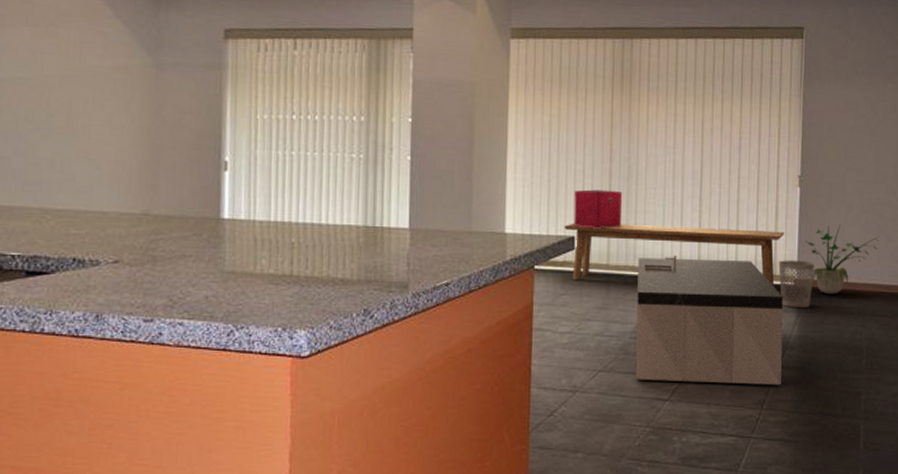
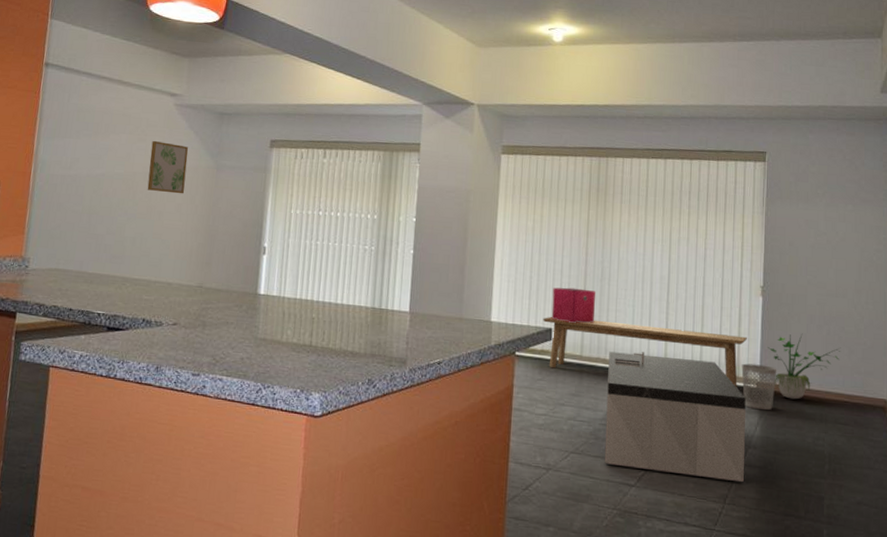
wall art: none [64,33,117,101] -> present [147,140,189,194]

